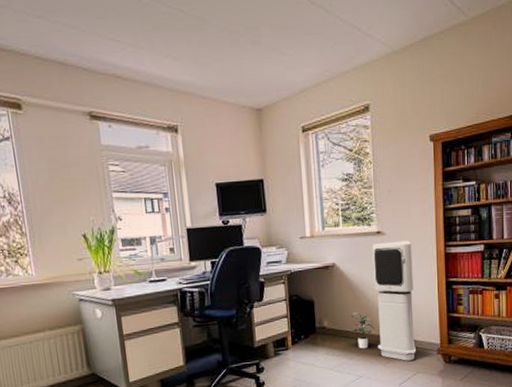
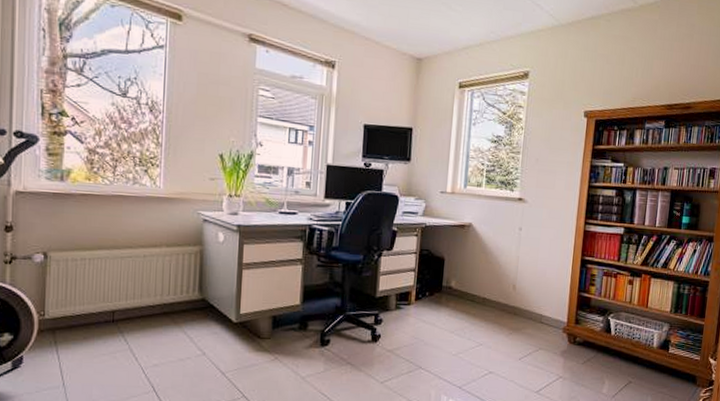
potted plant: present [350,312,375,349] -> none [479,277,503,316]
air purifier: present [372,240,416,361] -> none [503,210,552,335]

